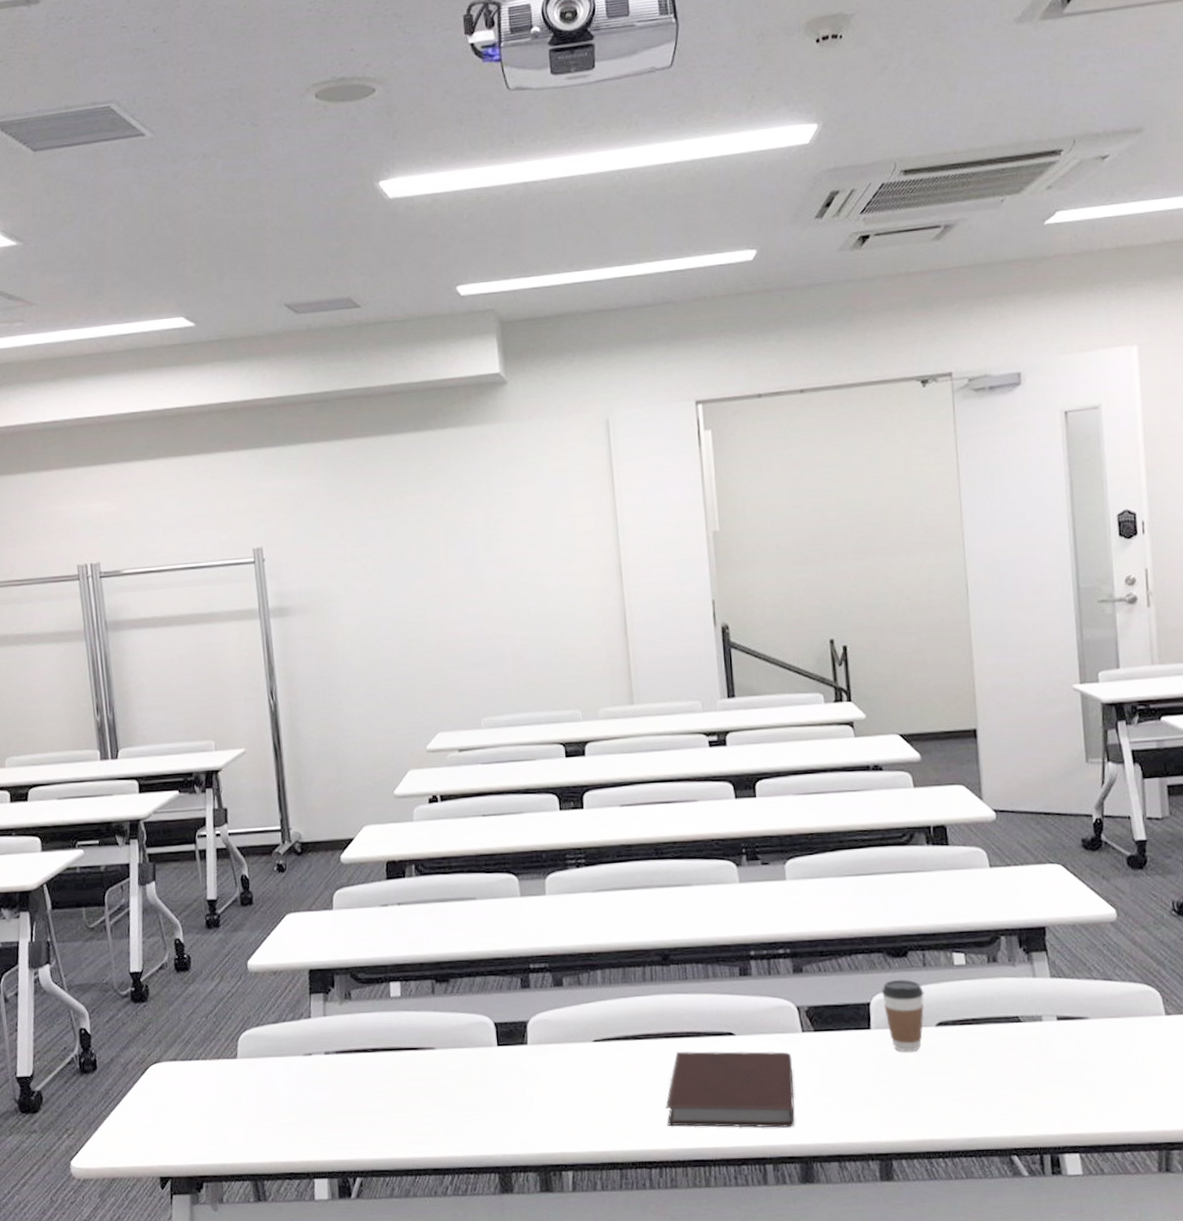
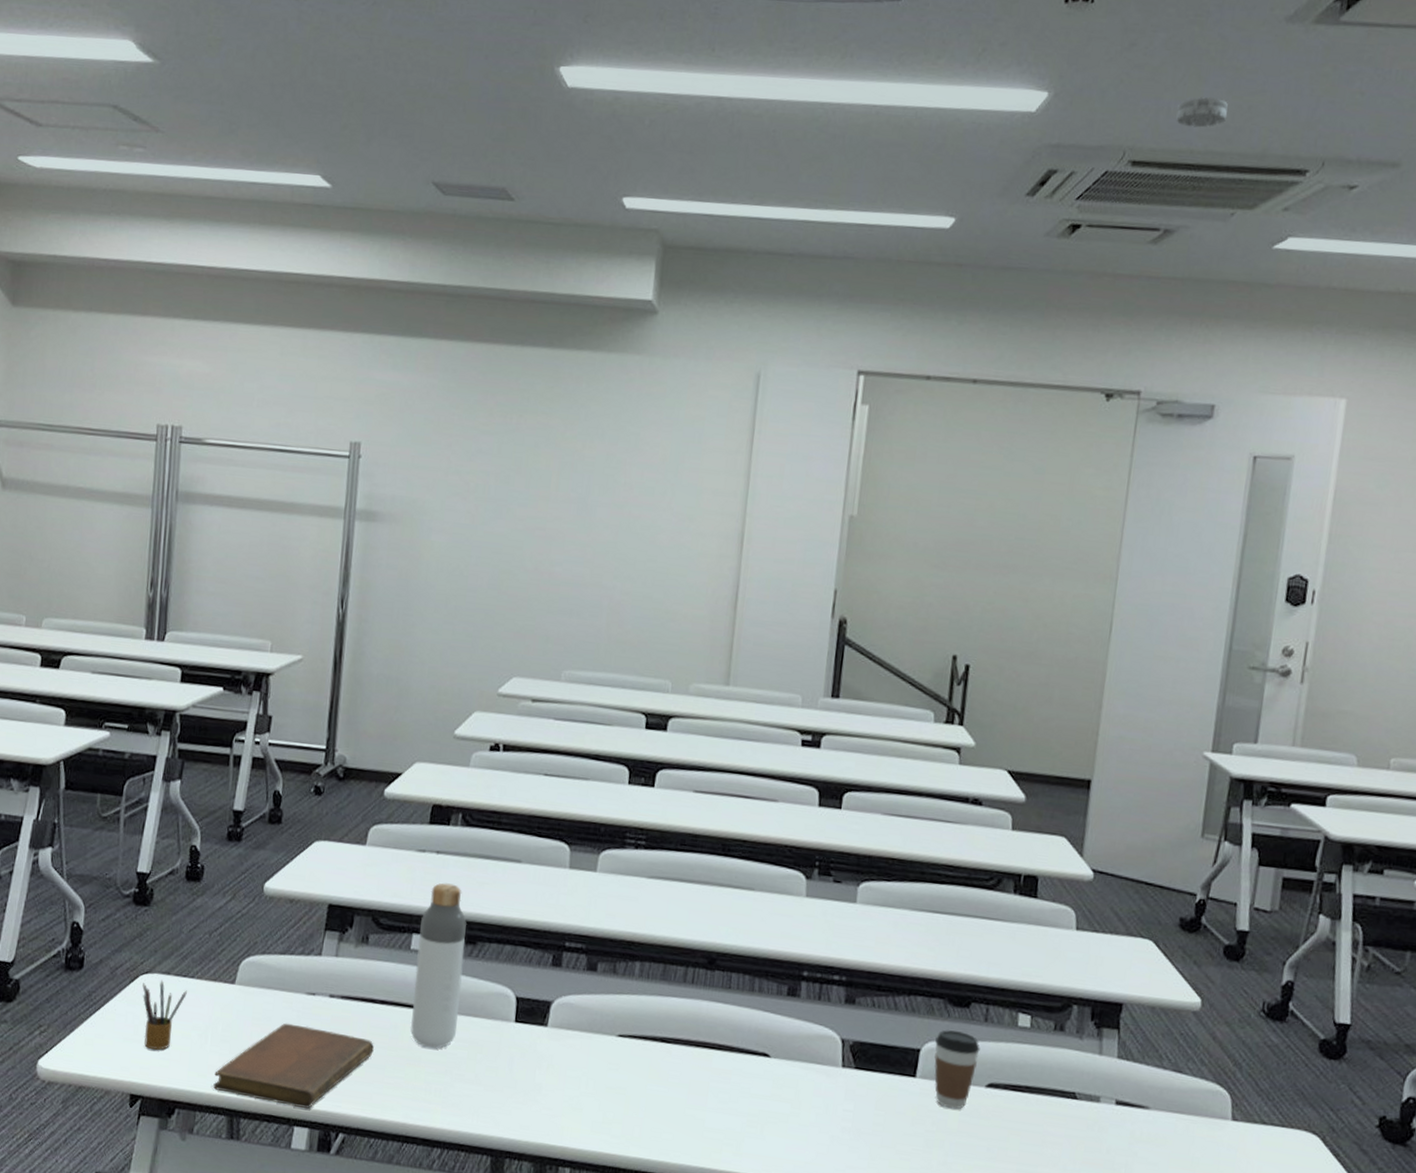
pencil box: none [153,1066,195,1132] -> present [142,979,187,1050]
notebook: none [233,1084,374,1161] -> present [213,1023,374,1109]
bottle: none [395,930,447,1085] -> present [410,883,467,1049]
notebook: present [666,1051,795,1128] -> none [680,1063,827,1165]
smoke detector: none [935,101,980,132] -> present [1176,97,1228,128]

